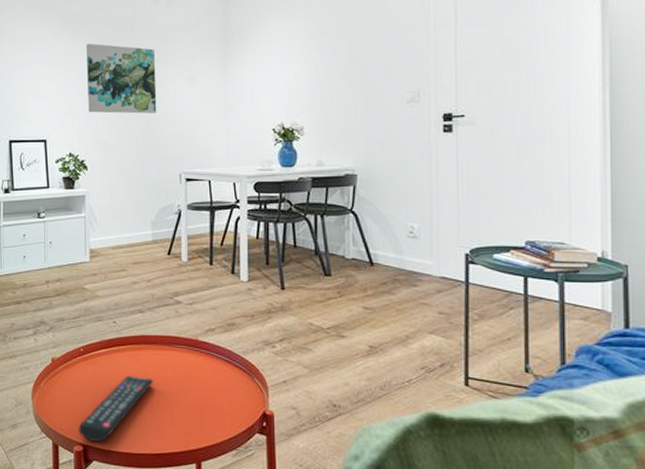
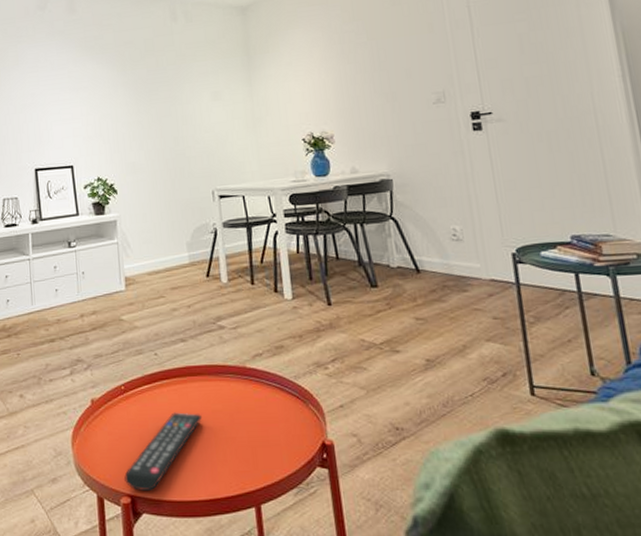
wall art: present [86,43,157,114] -> none [109,65,184,135]

